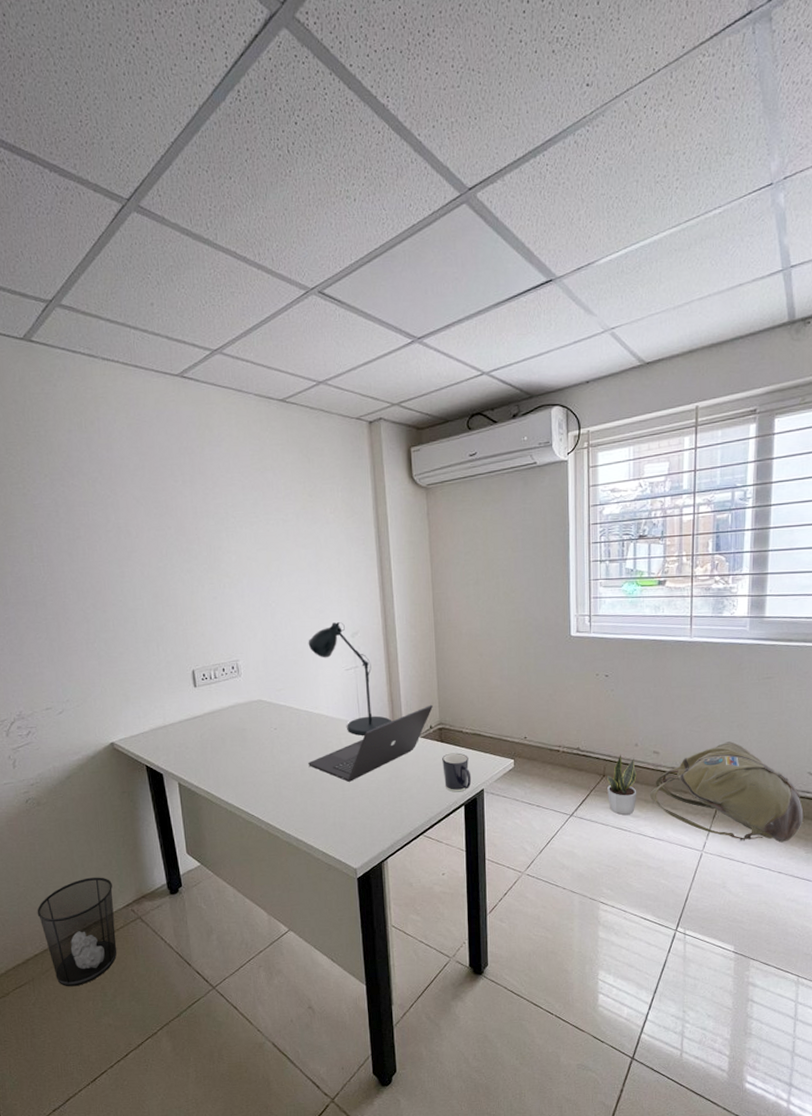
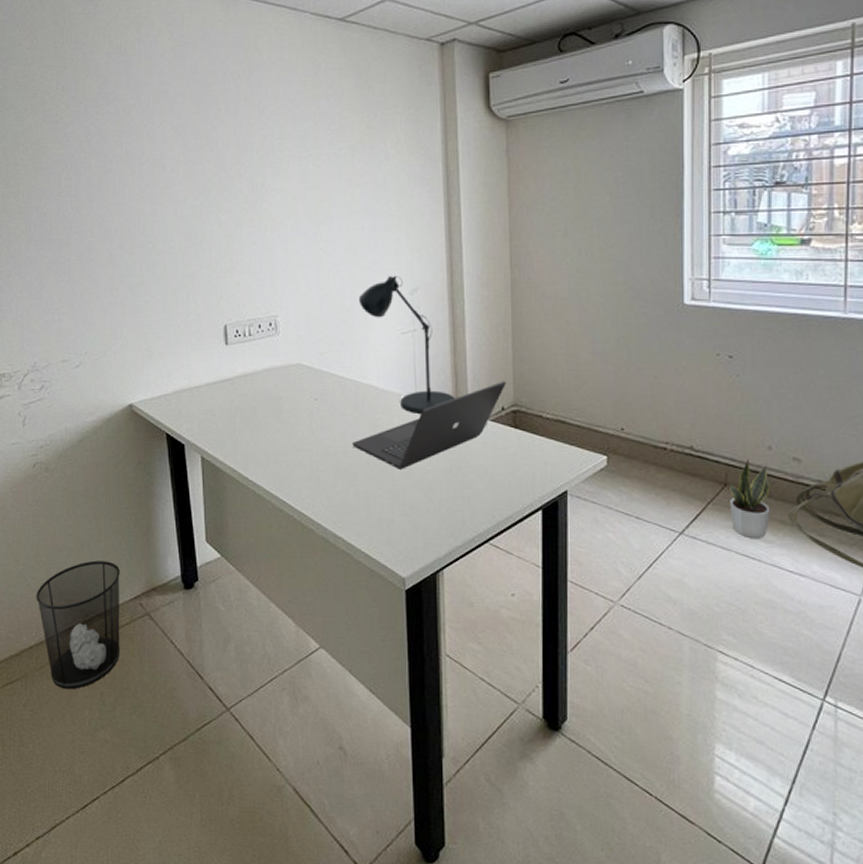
mug: present [442,752,472,792] -> none [516,442,552,492]

